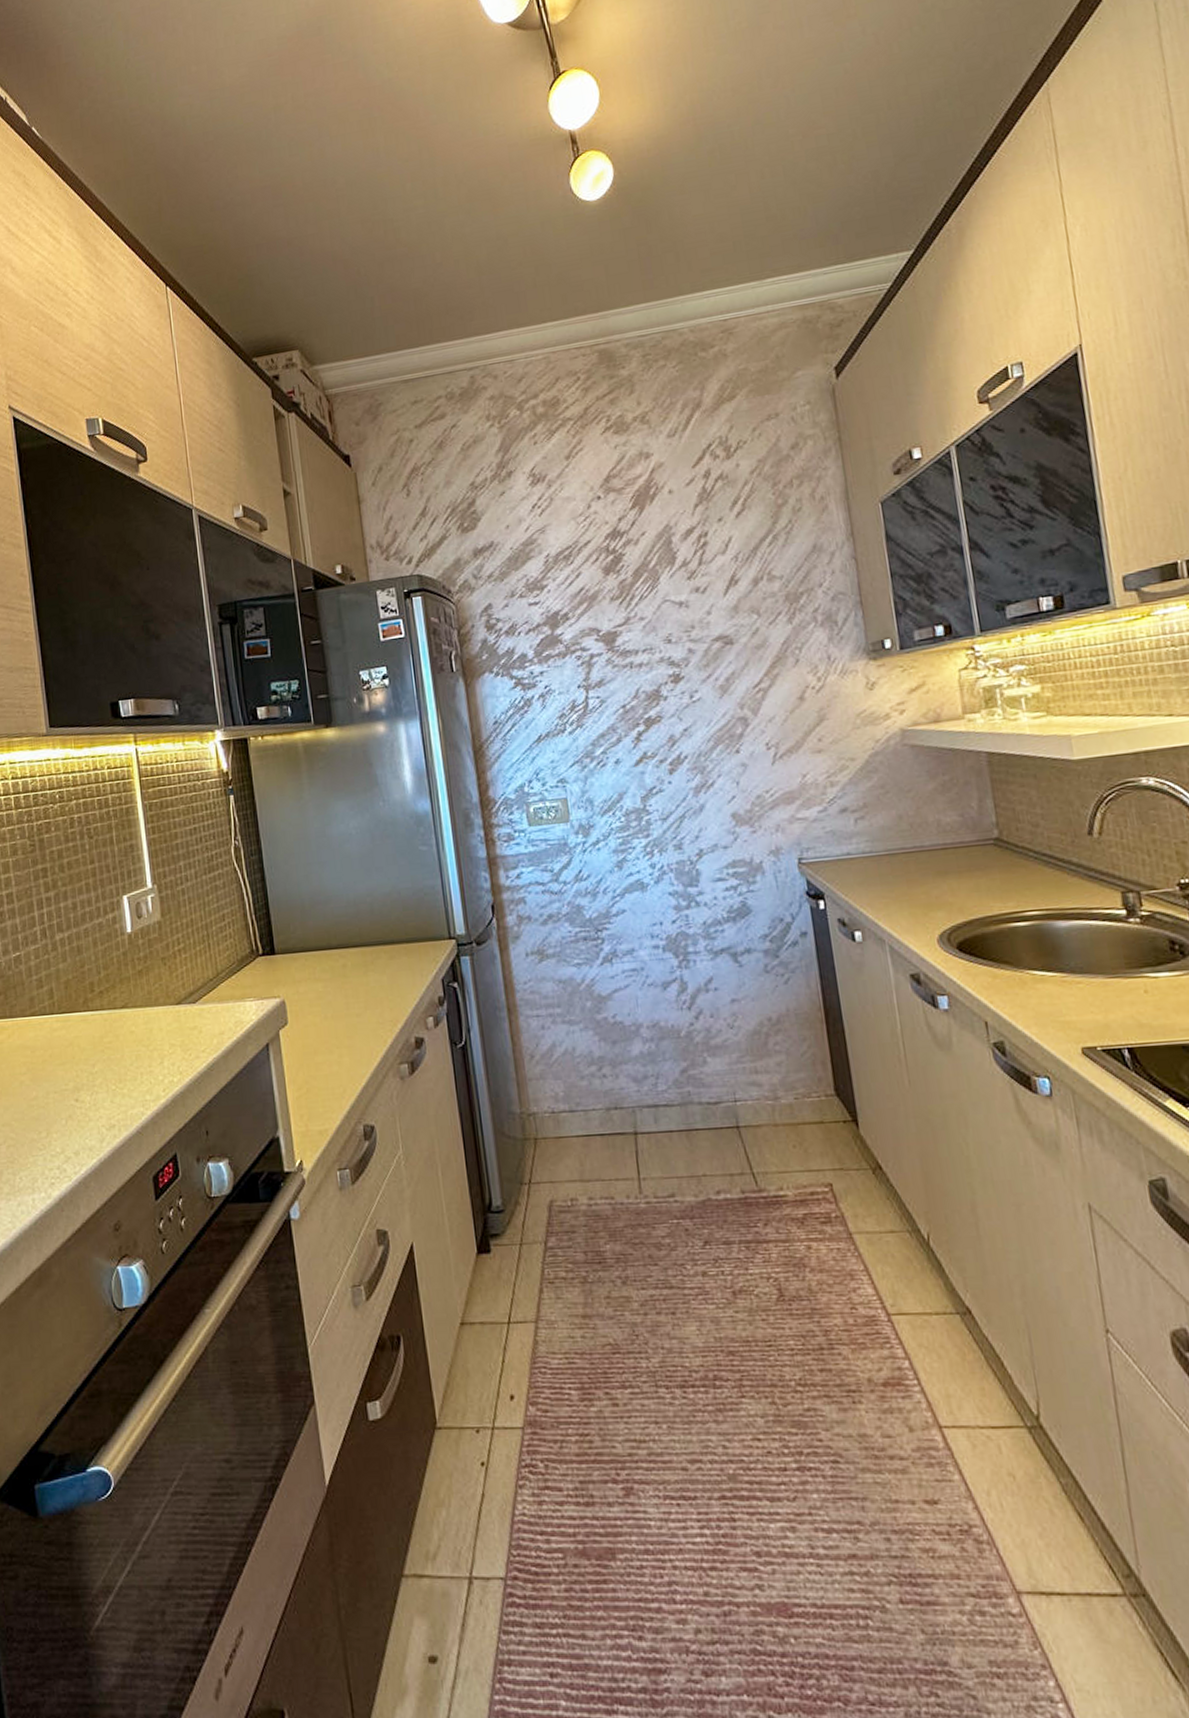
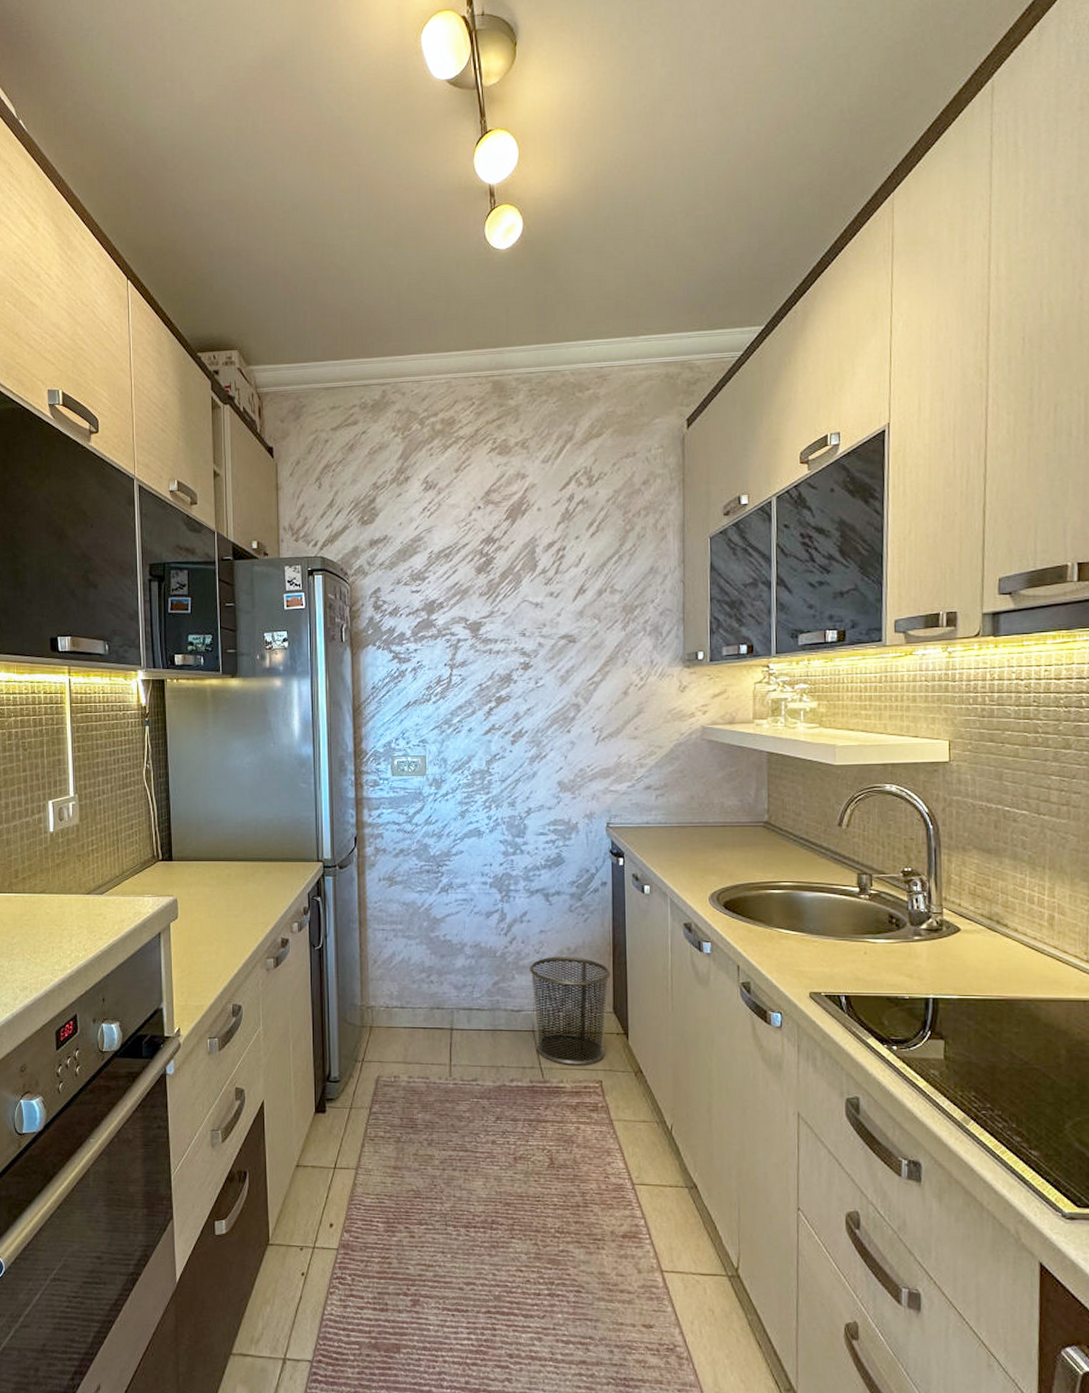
waste bin: none [724,1028,833,1167] -> present [530,956,611,1065]

